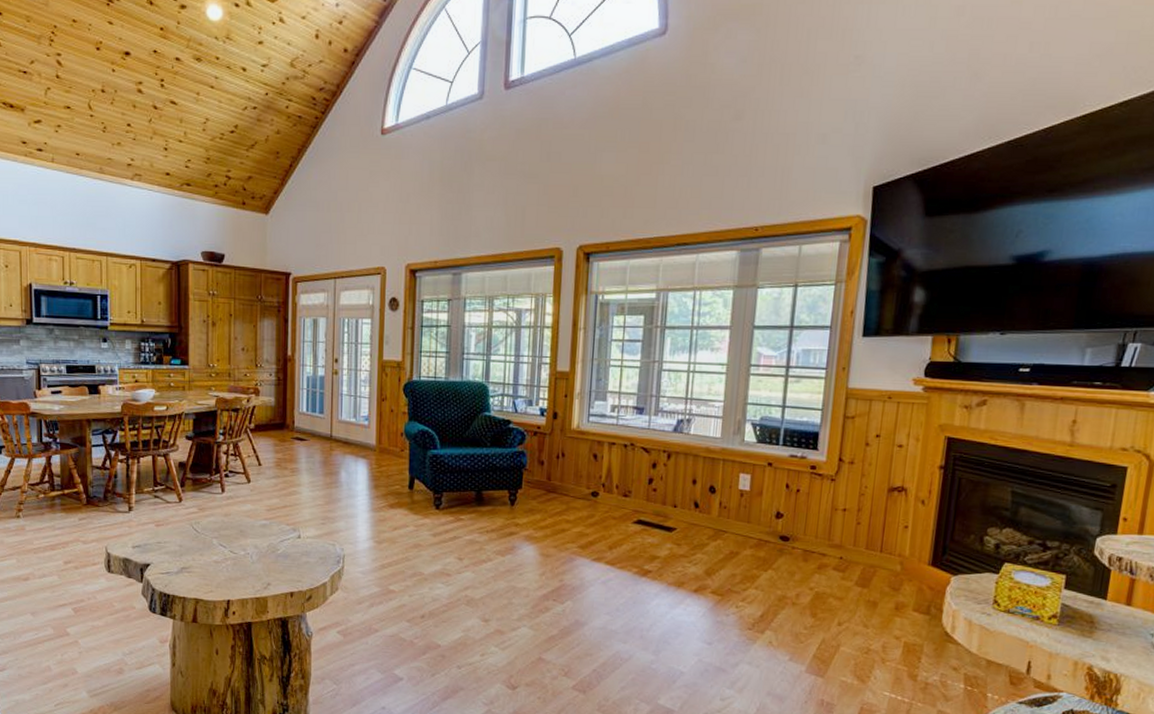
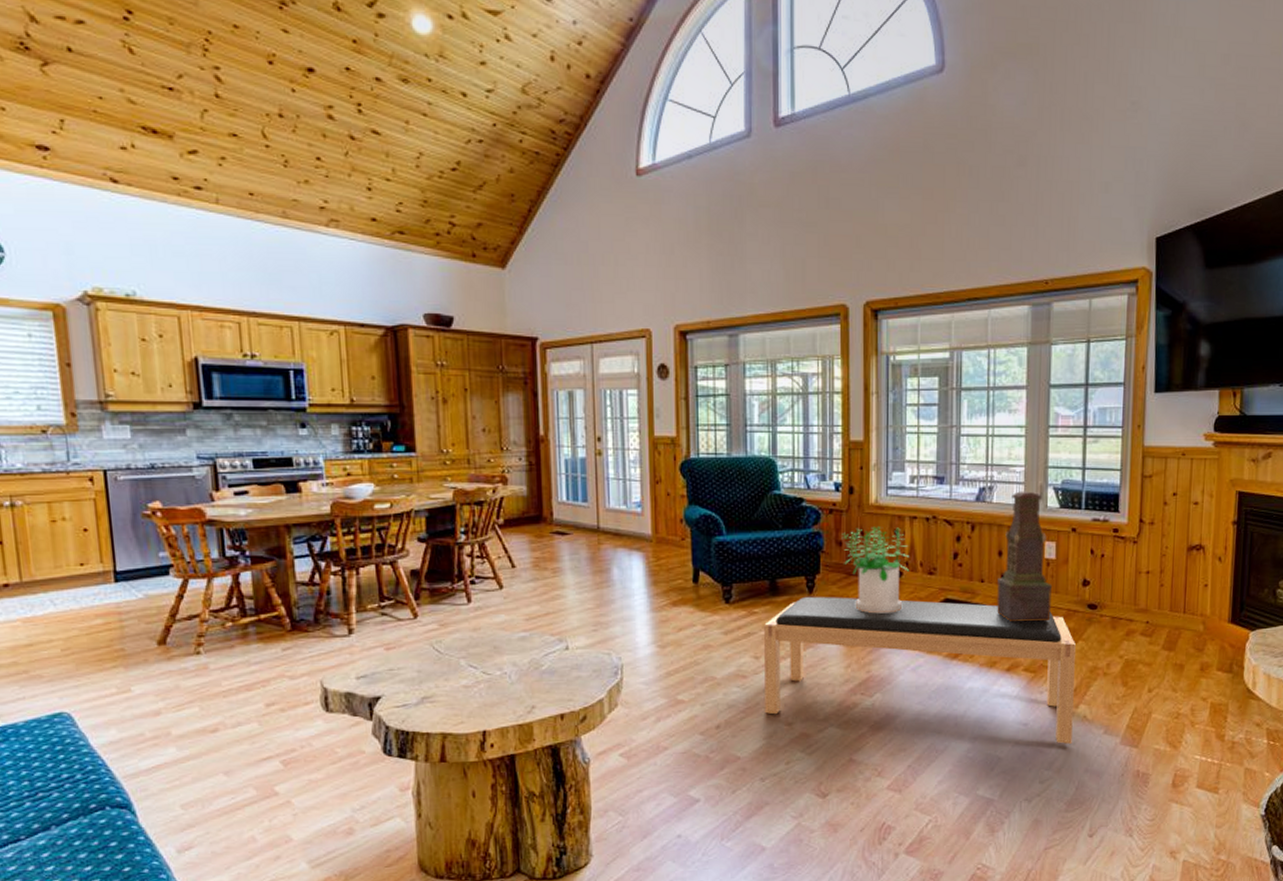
bench: none [465,508,765,667] -> present [763,596,1076,744]
potted plant: none [543,449,606,529] -> present [841,526,910,614]
clock tower: none [688,425,745,549] -> present [997,491,1053,622]

